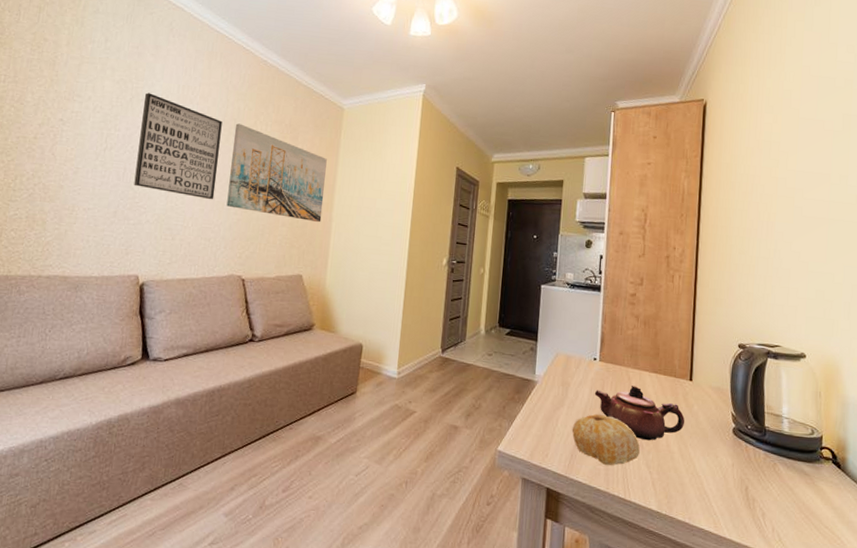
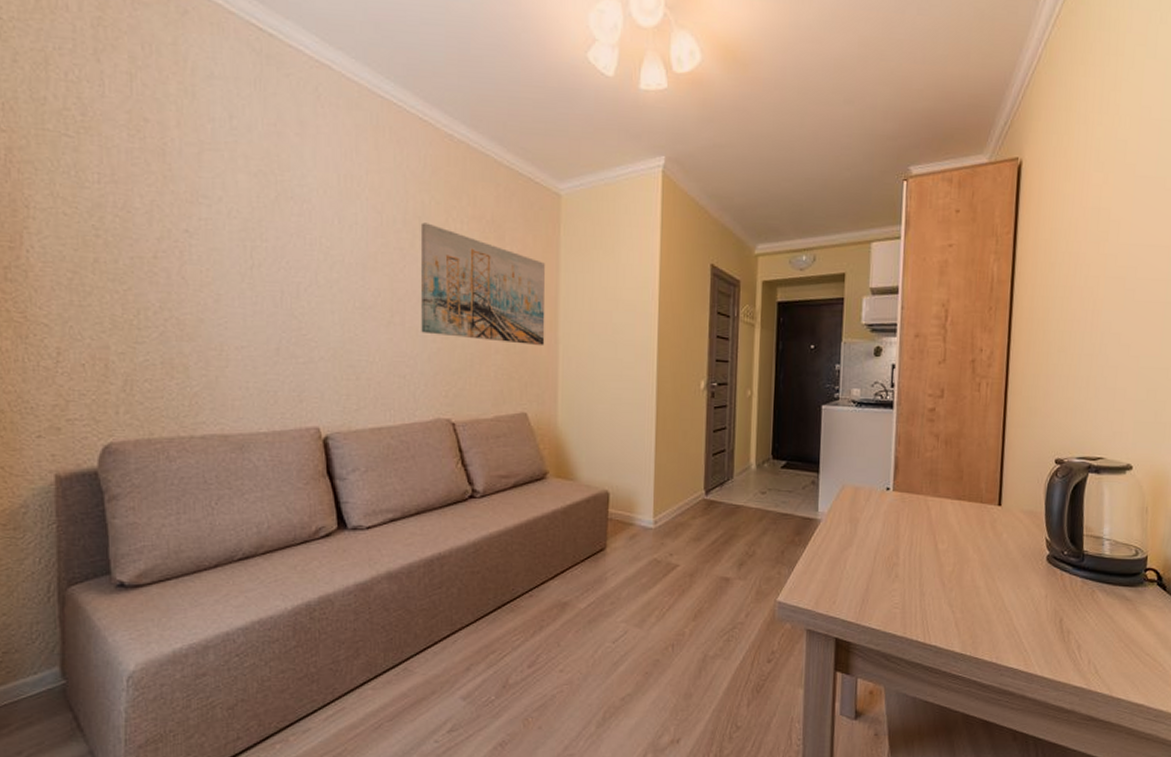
wall art: present [134,93,222,200] -> none [294,187,404,326]
fruit: present [572,414,640,466] -> none [862,552,941,607]
teapot: present [594,386,685,441] -> none [888,516,993,577]

